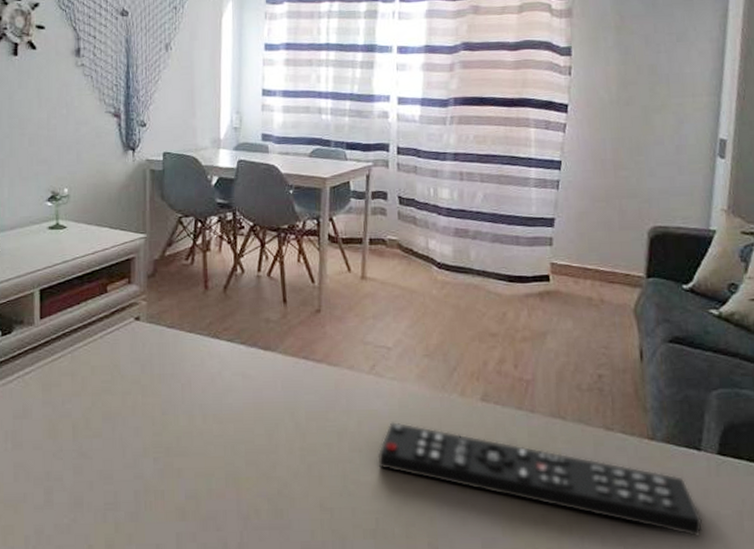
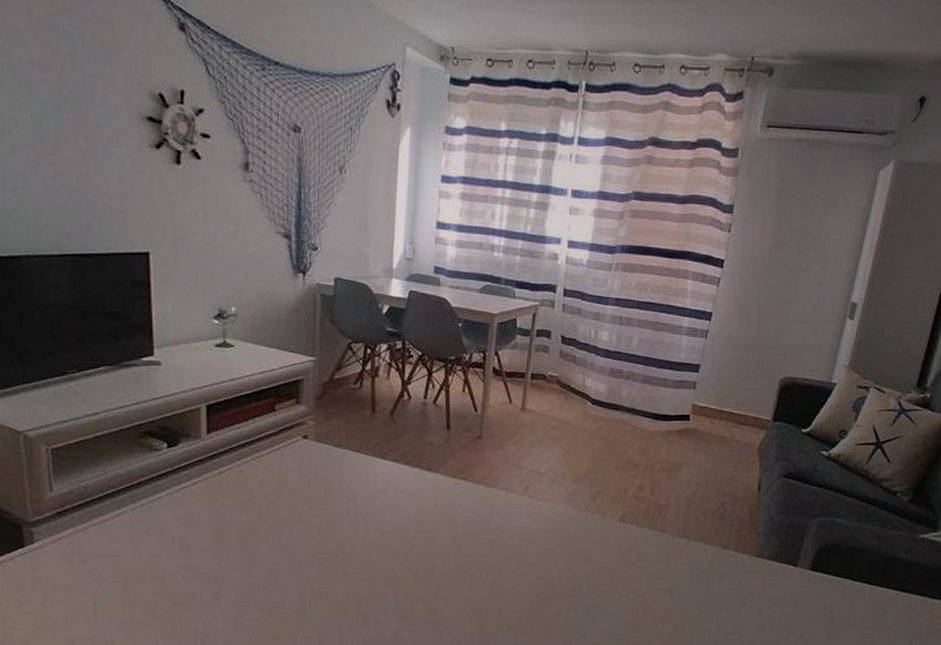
remote control: present [377,421,703,538] -> none [524,536,790,635]

